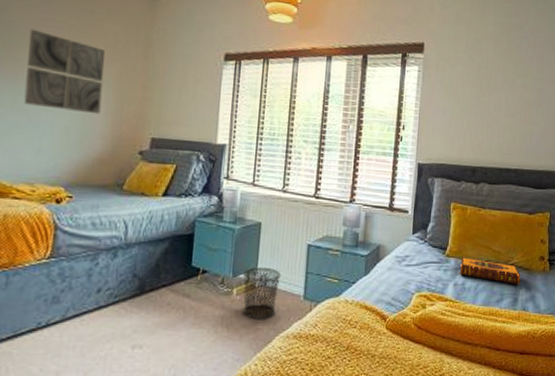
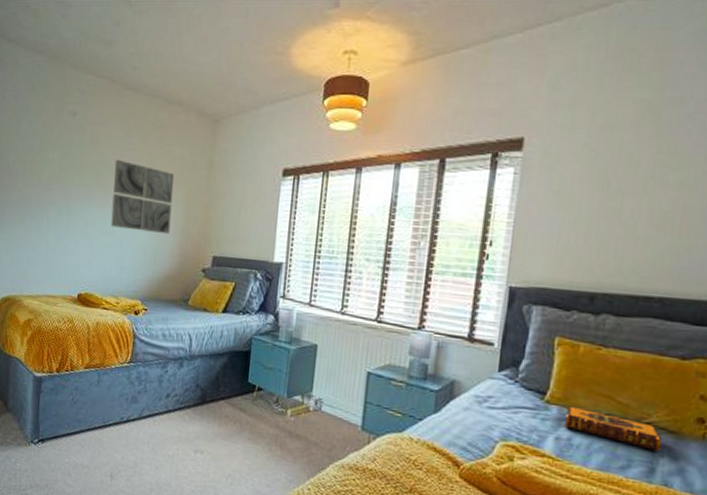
waste bin: present [242,266,282,319] -> none [296,390,338,445]

